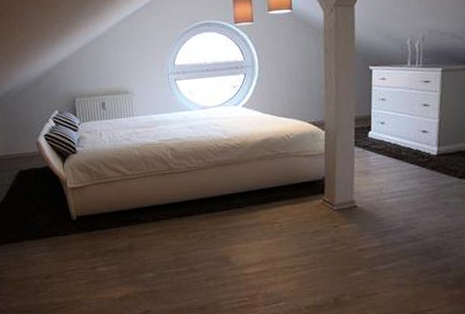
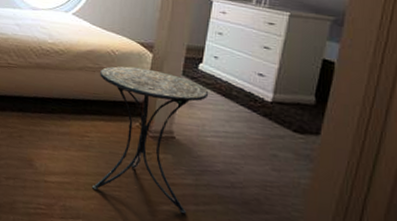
side table: none [277,146,382,275] -> present [91,66,209,215]

